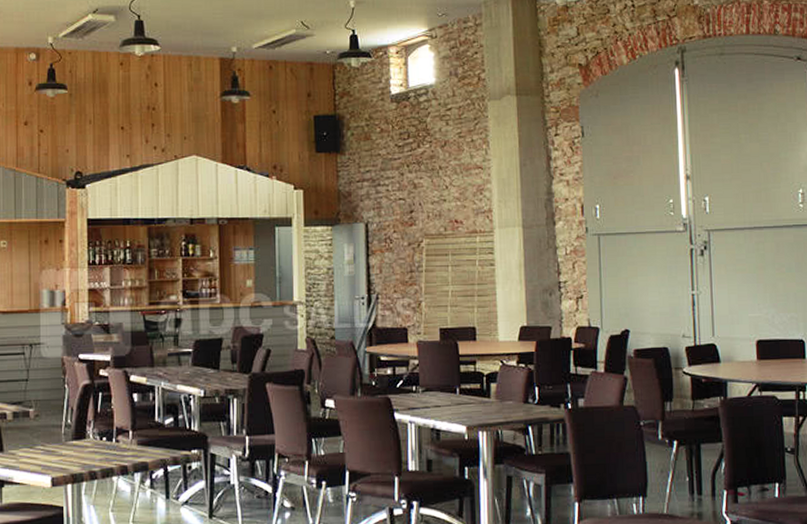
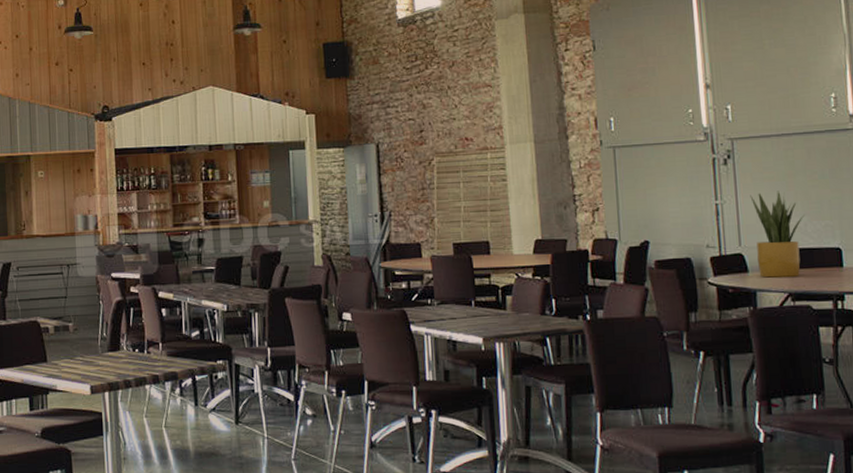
planter: none [724,282,773,368] -> present [750,190,805,278]

